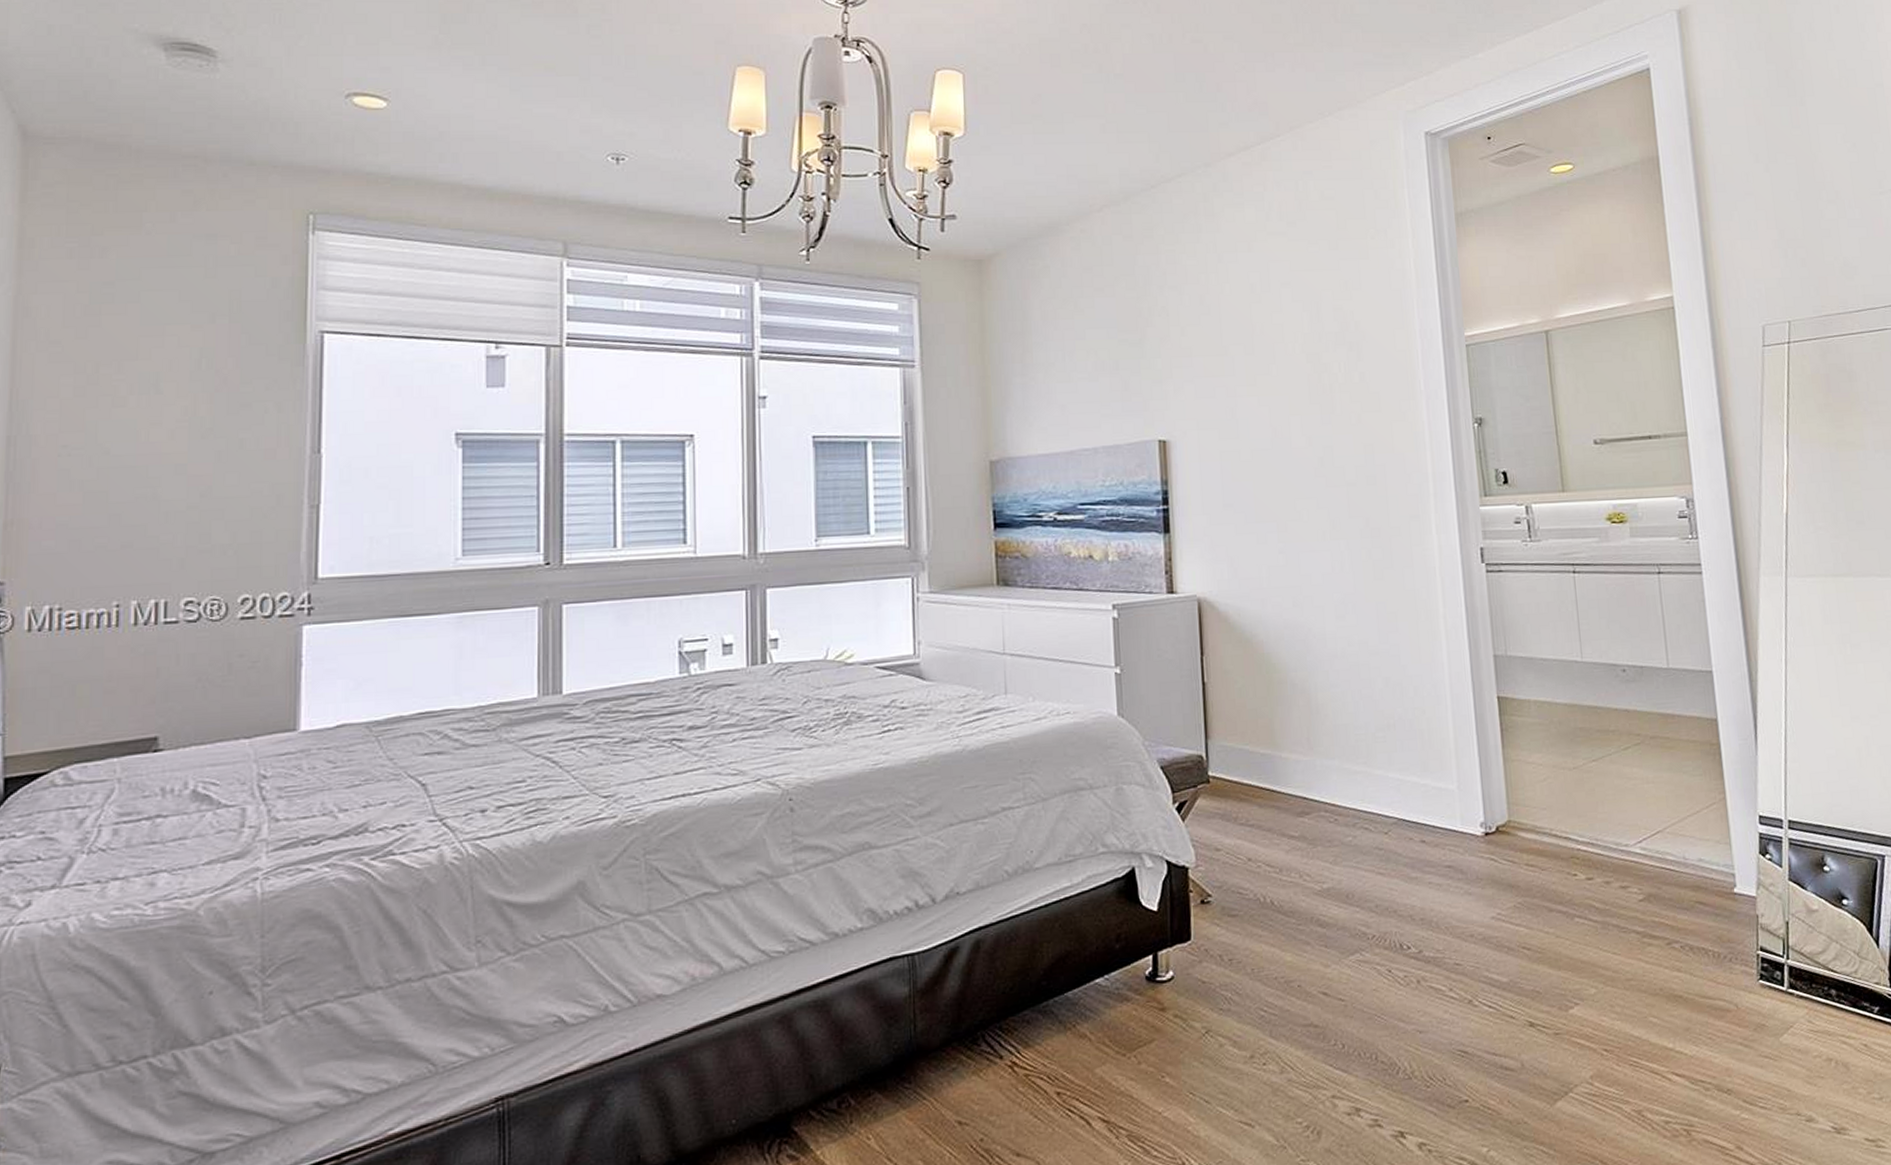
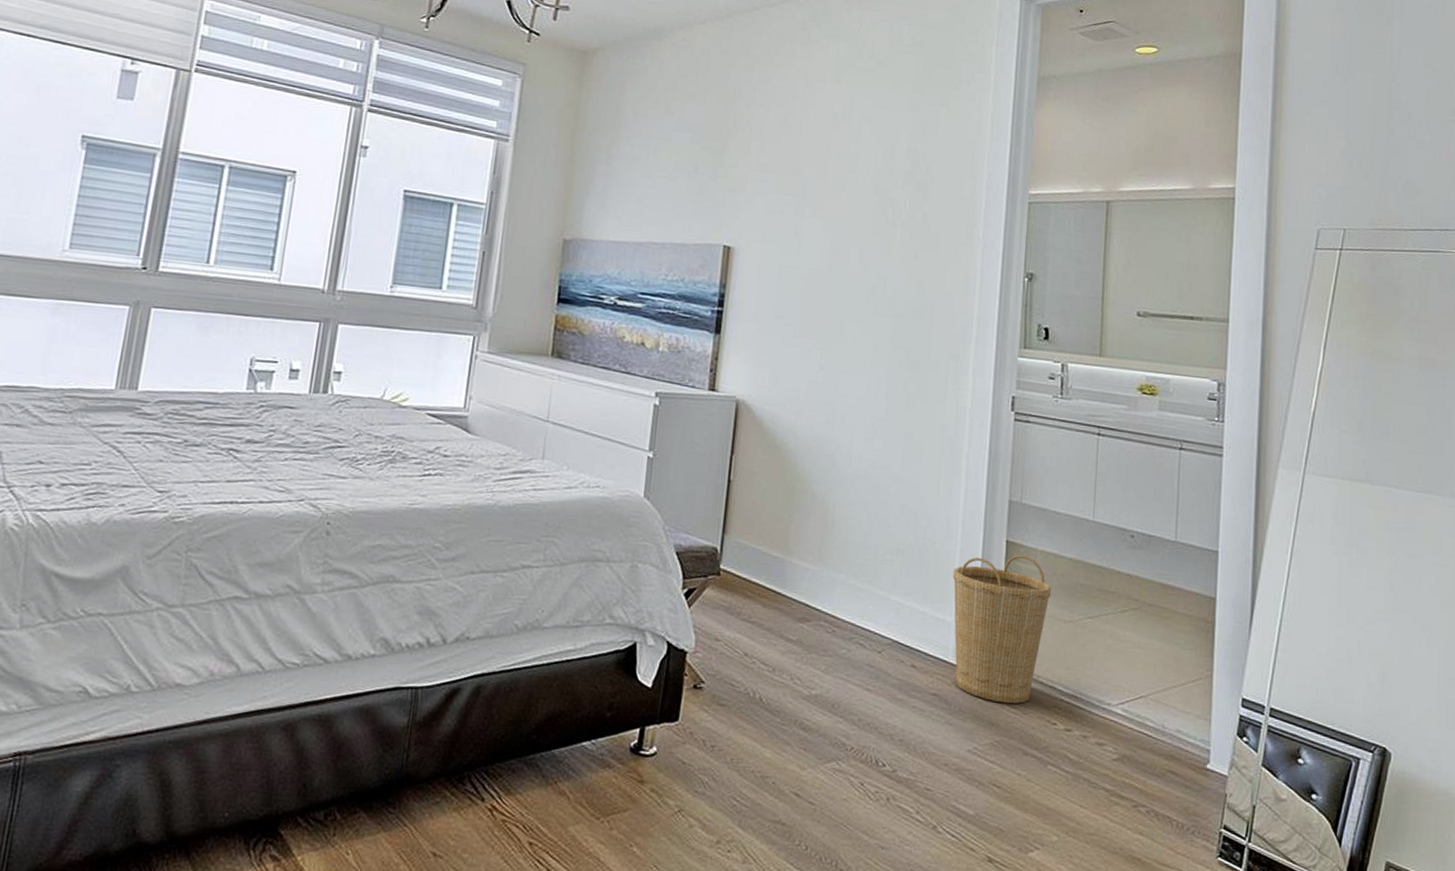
basket: none [1448,709,1552,863] -> present [953,555,1052,704]

